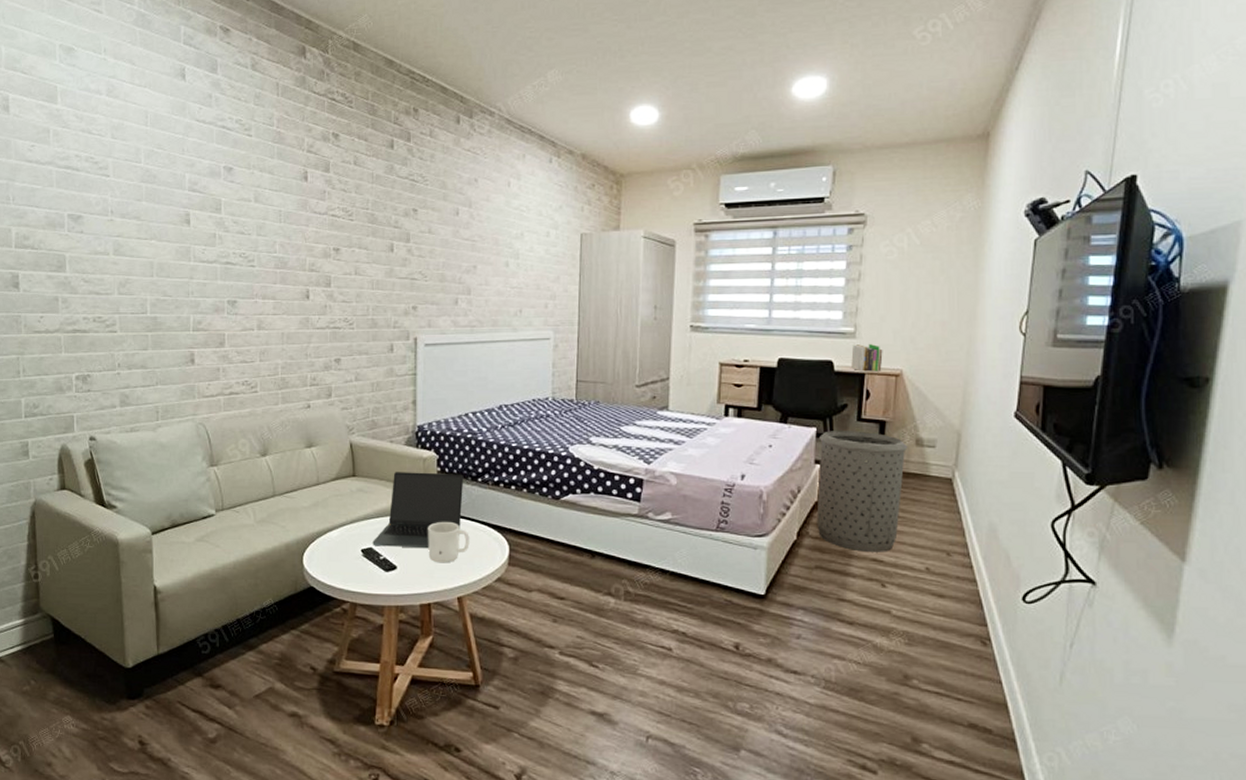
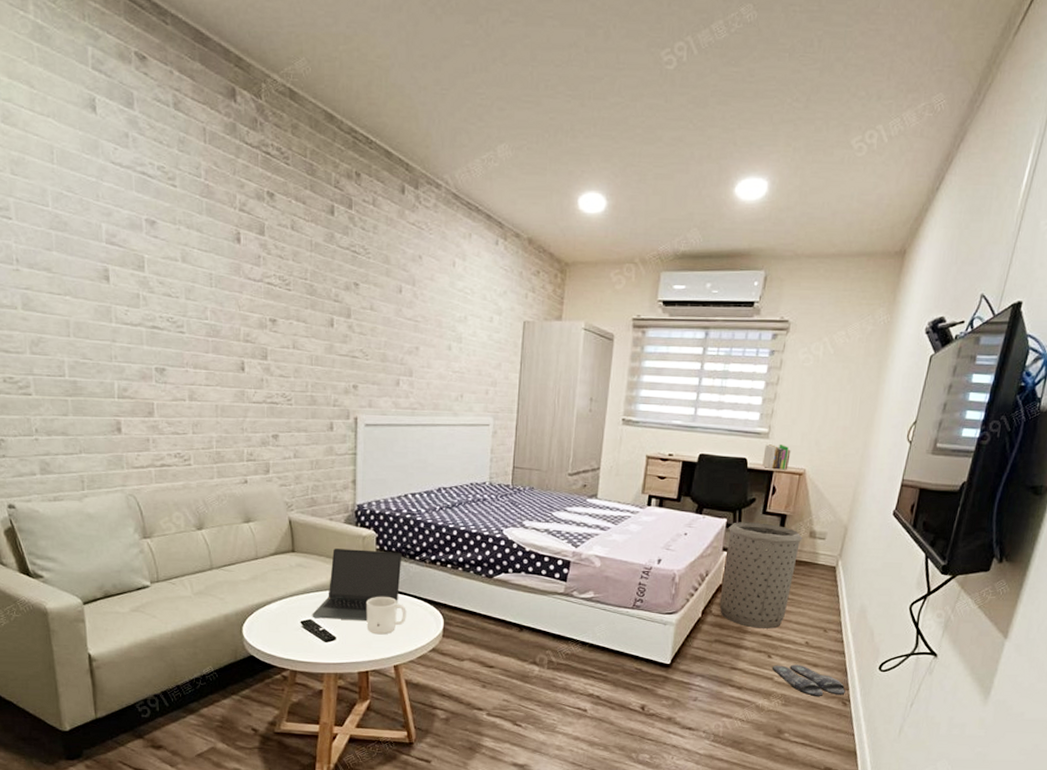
slippers: none [889,595,983,634] -> present [773,664,845,696]

